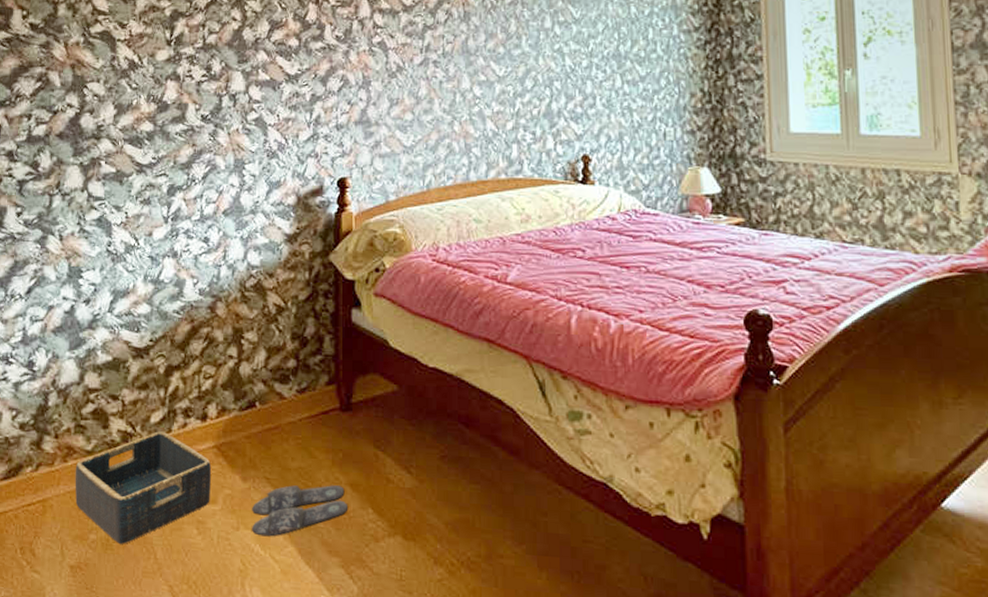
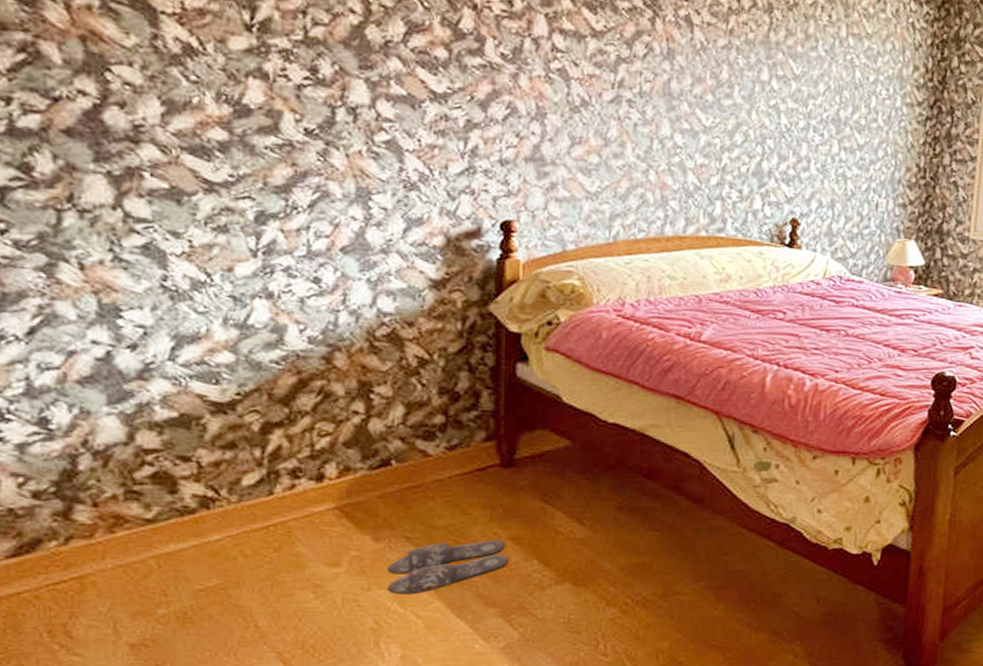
basket: present [75,431,211,544] -> none [128,494,331,616]

